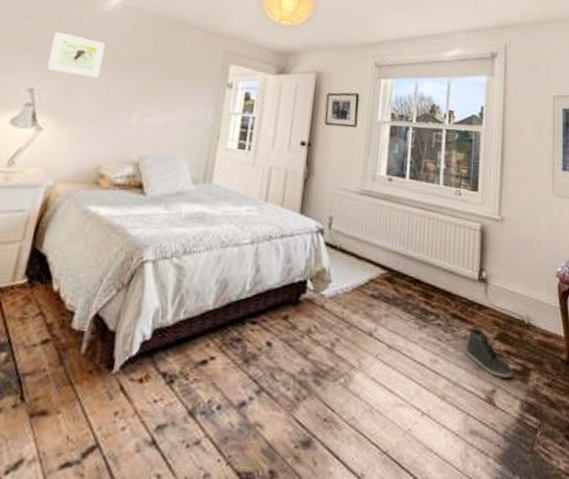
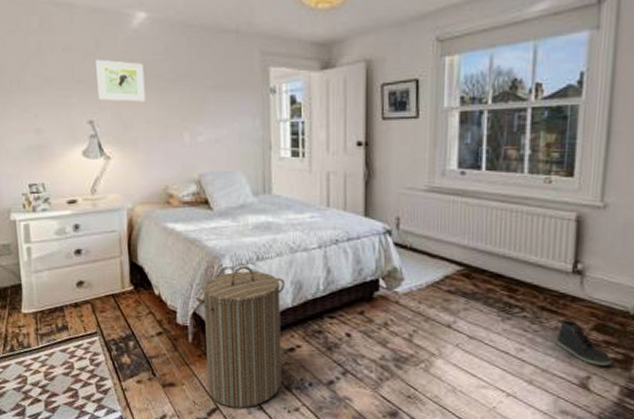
laundry hamper: none [90,259,210,444] -> present [196,265,285,408]

